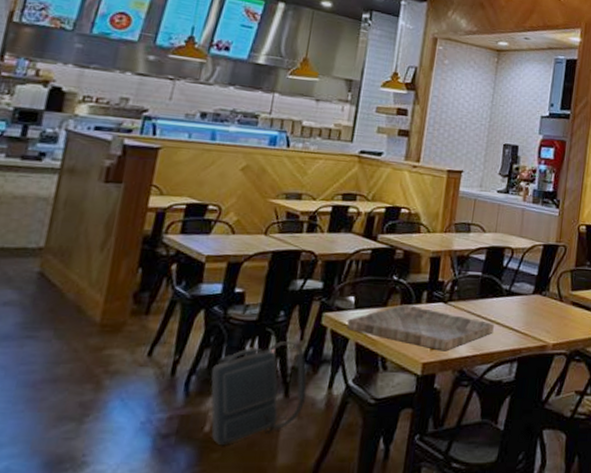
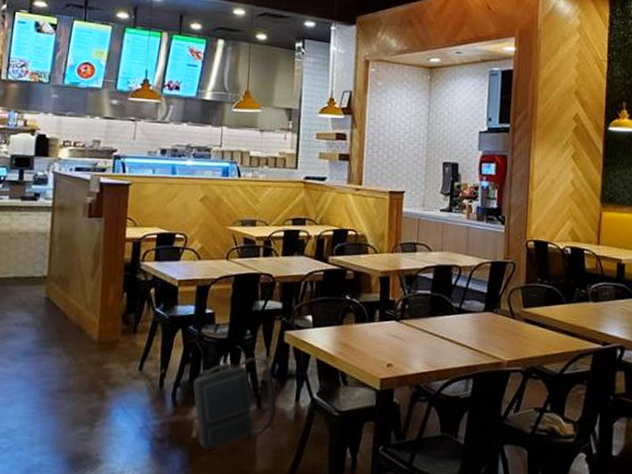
tray: present [347,304,494,352] -> none [307,323,447,368]

